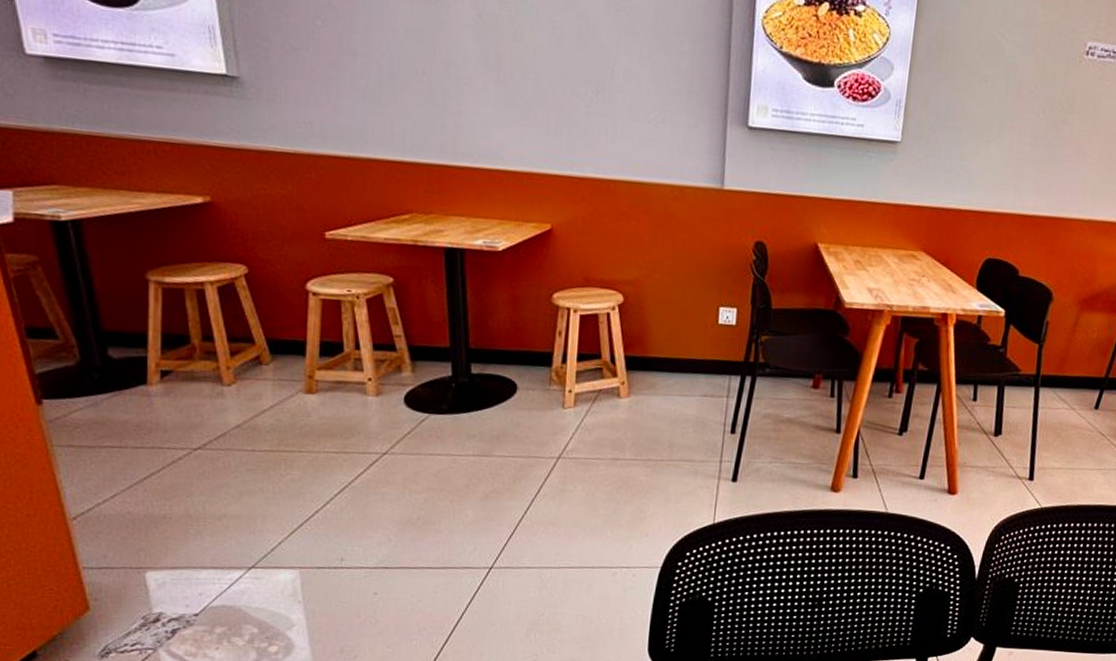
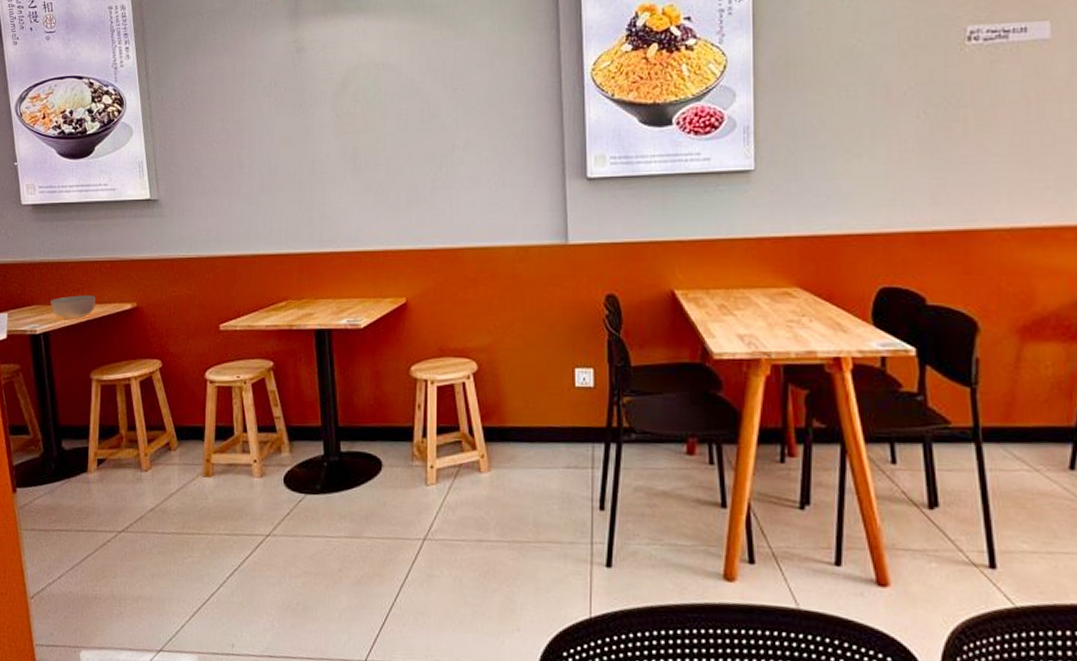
bowl: none [80,179,151,209] -> present [50,295,97,320]

